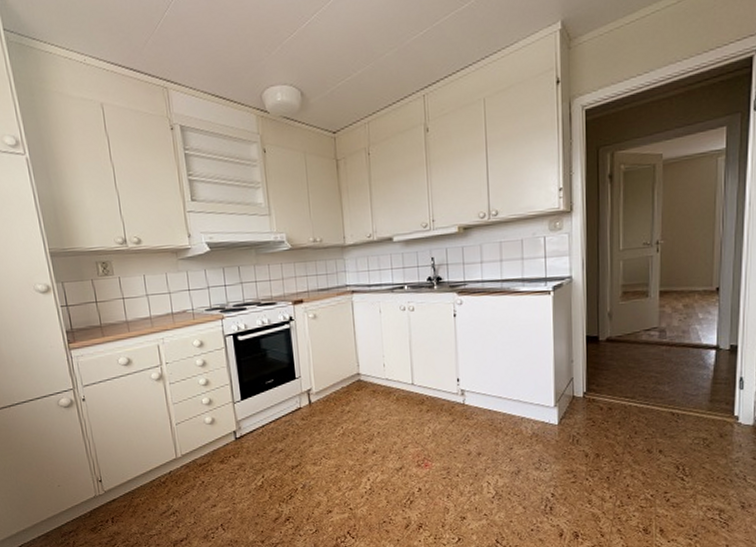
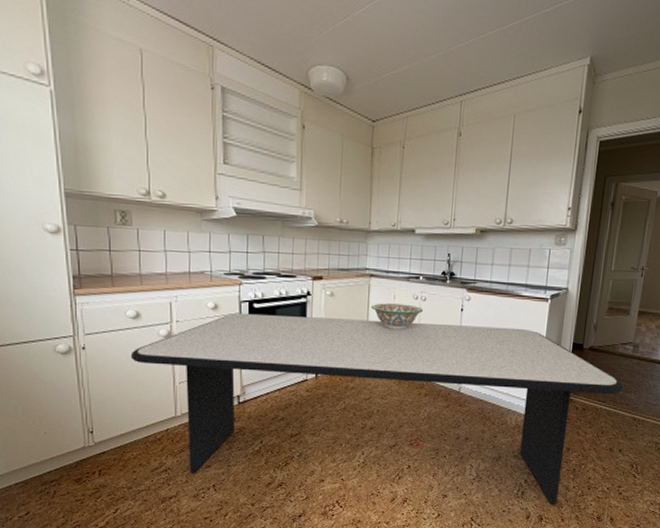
dining table: none [127,327,654,519] -> present [130,313,624,505]
decorative bowl: none [357,317,412,345] -> present [371,303,423,330]

